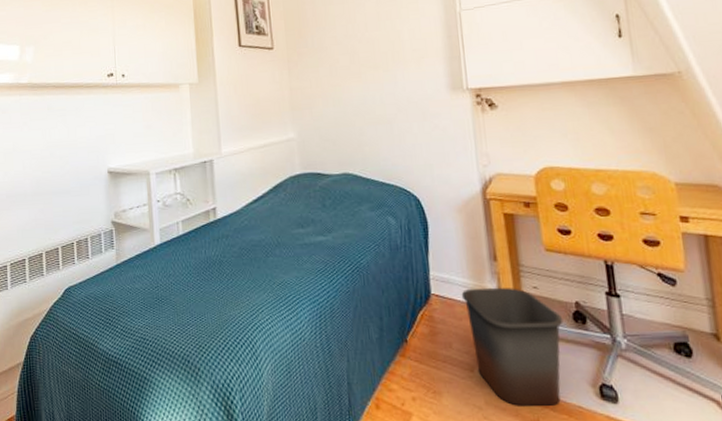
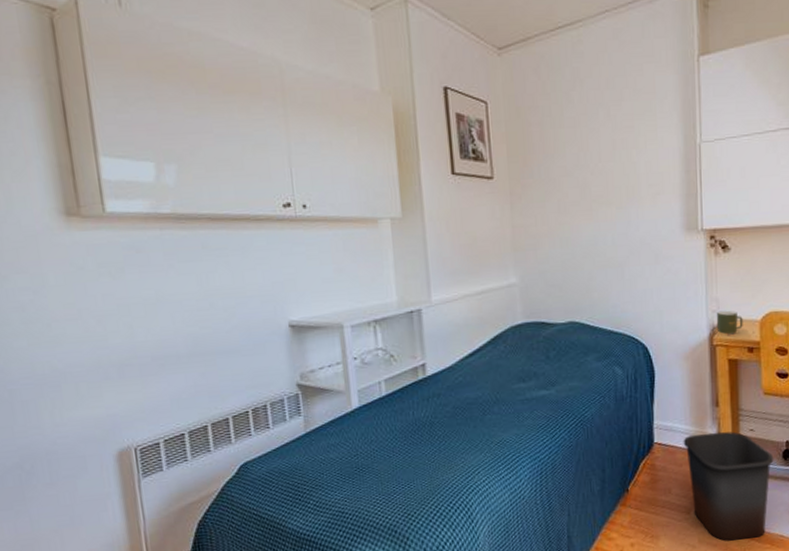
mug: none [487,165,517,189] -> present [716,310,743,335]

